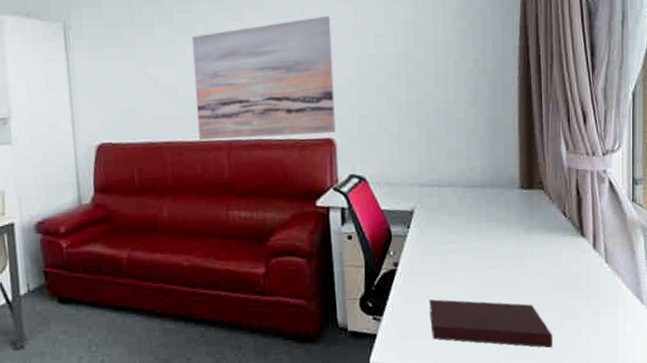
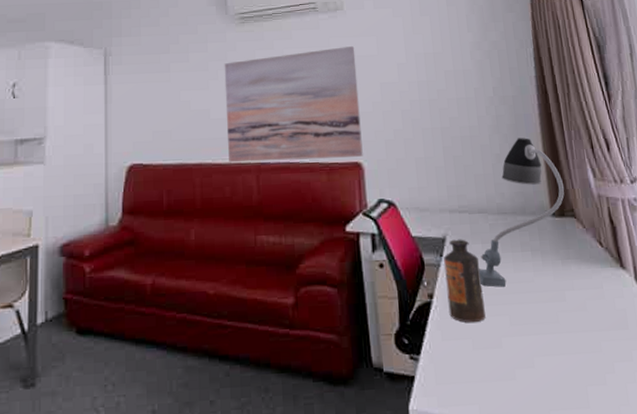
bottle: none [411,211,447,287] -> present [444,239,486,323]
notebook: present [428,299,553,348] -> none [468,336,607,397]
desk lamp: none [443,111,536,256] -> present [478,138,565,288]

